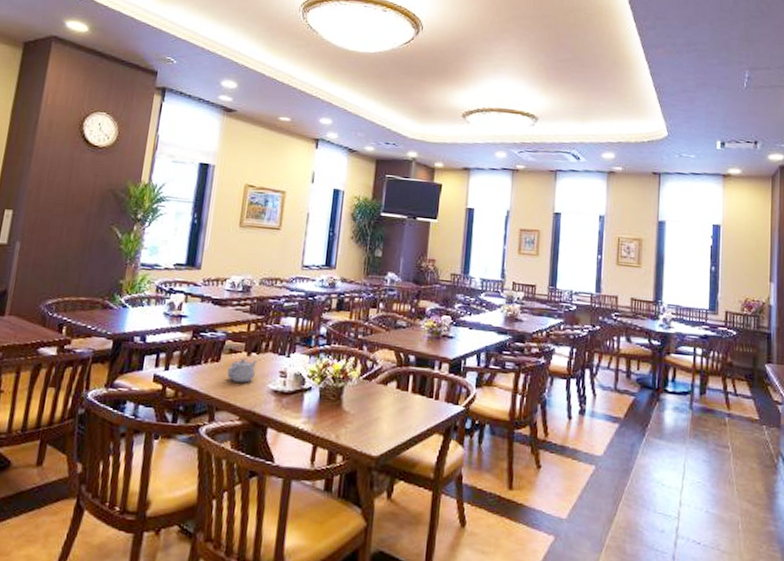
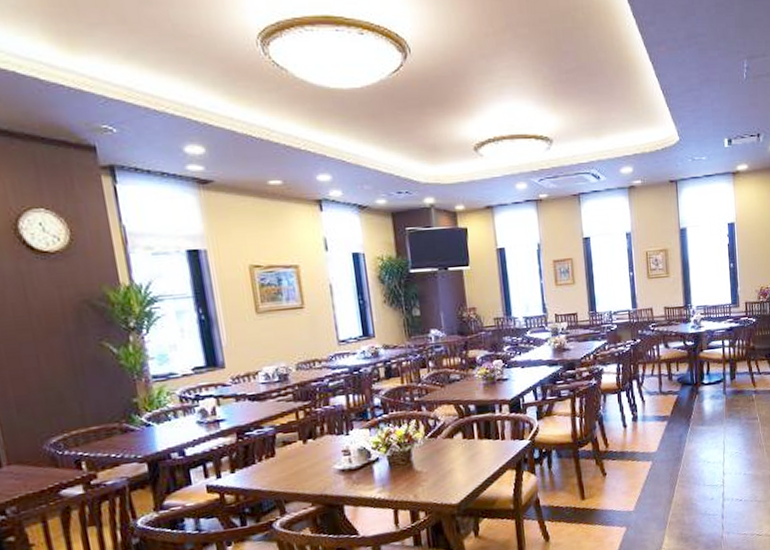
teapot: present [227,357,258,383] -> none [286,446,318,472]

